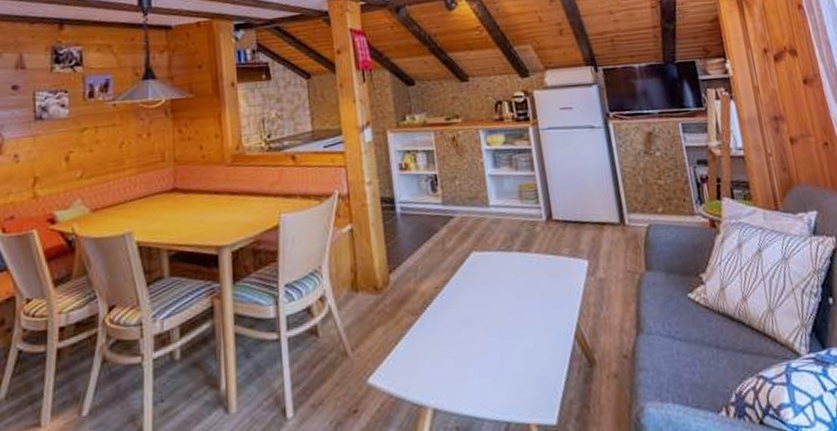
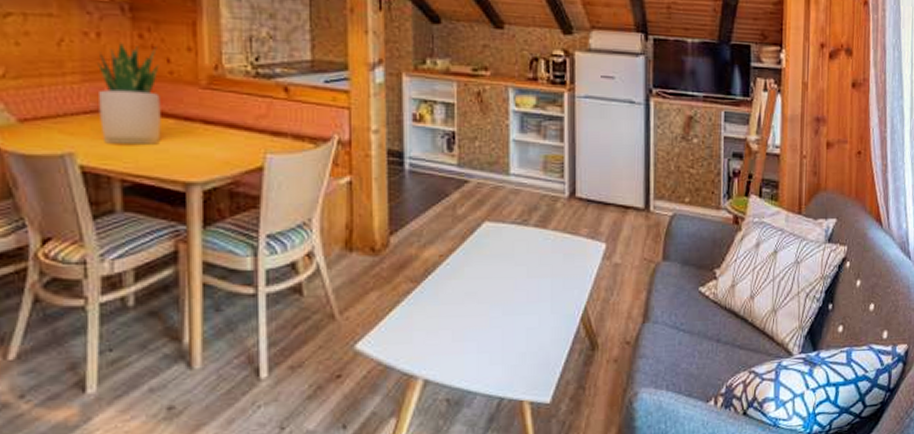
planter: none [149,138,198,223] -> present [98,41,161,146]

